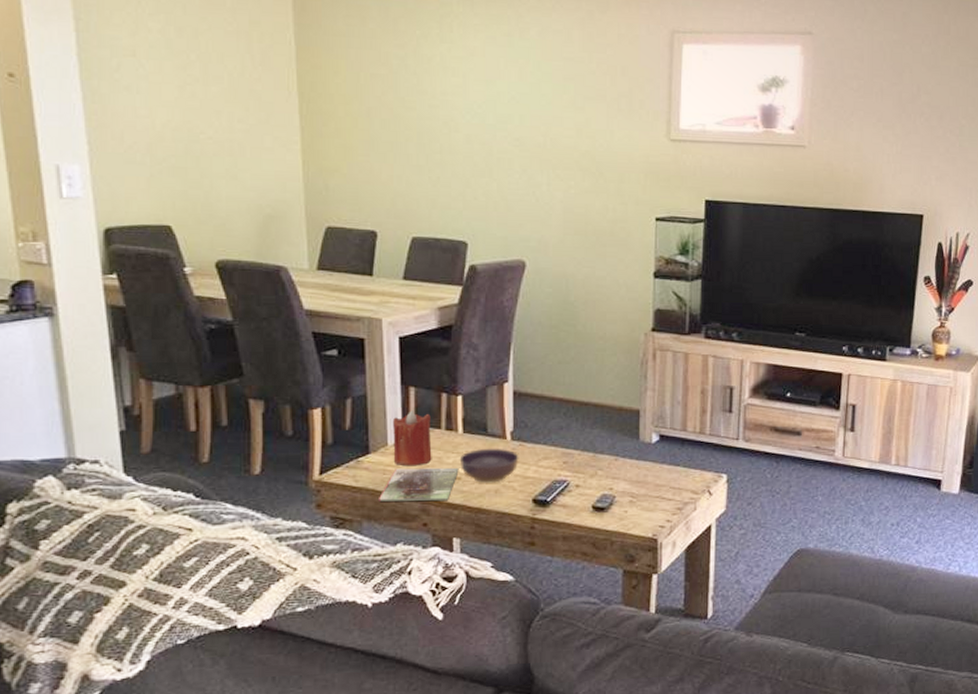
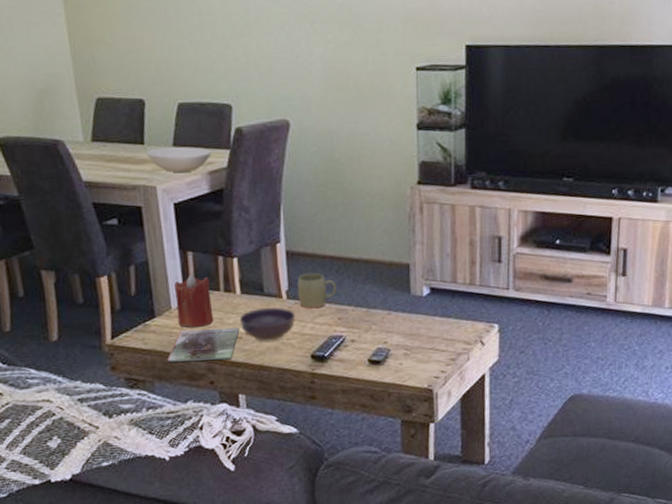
bowl: none [374,280,443,307] -> present [145,147,212,173]
mug: none [523,415,563,451] -> present [297,273,336,309]

